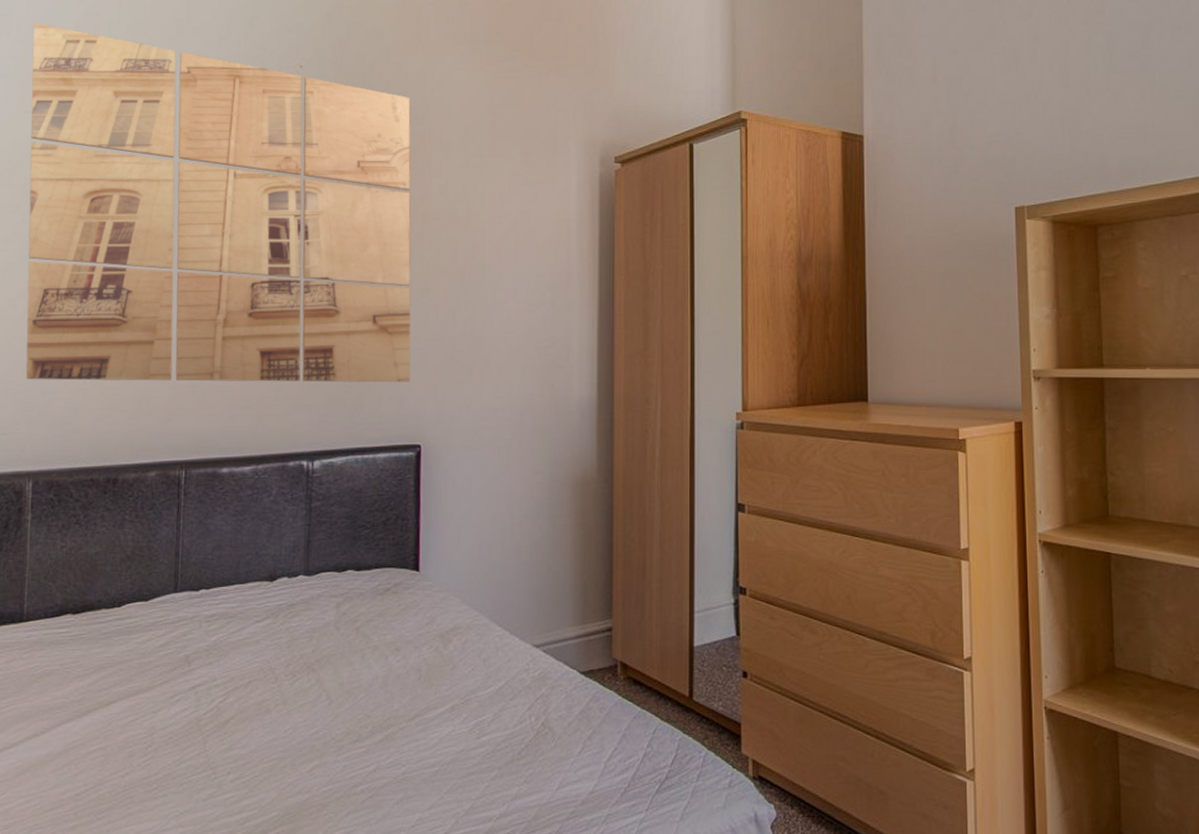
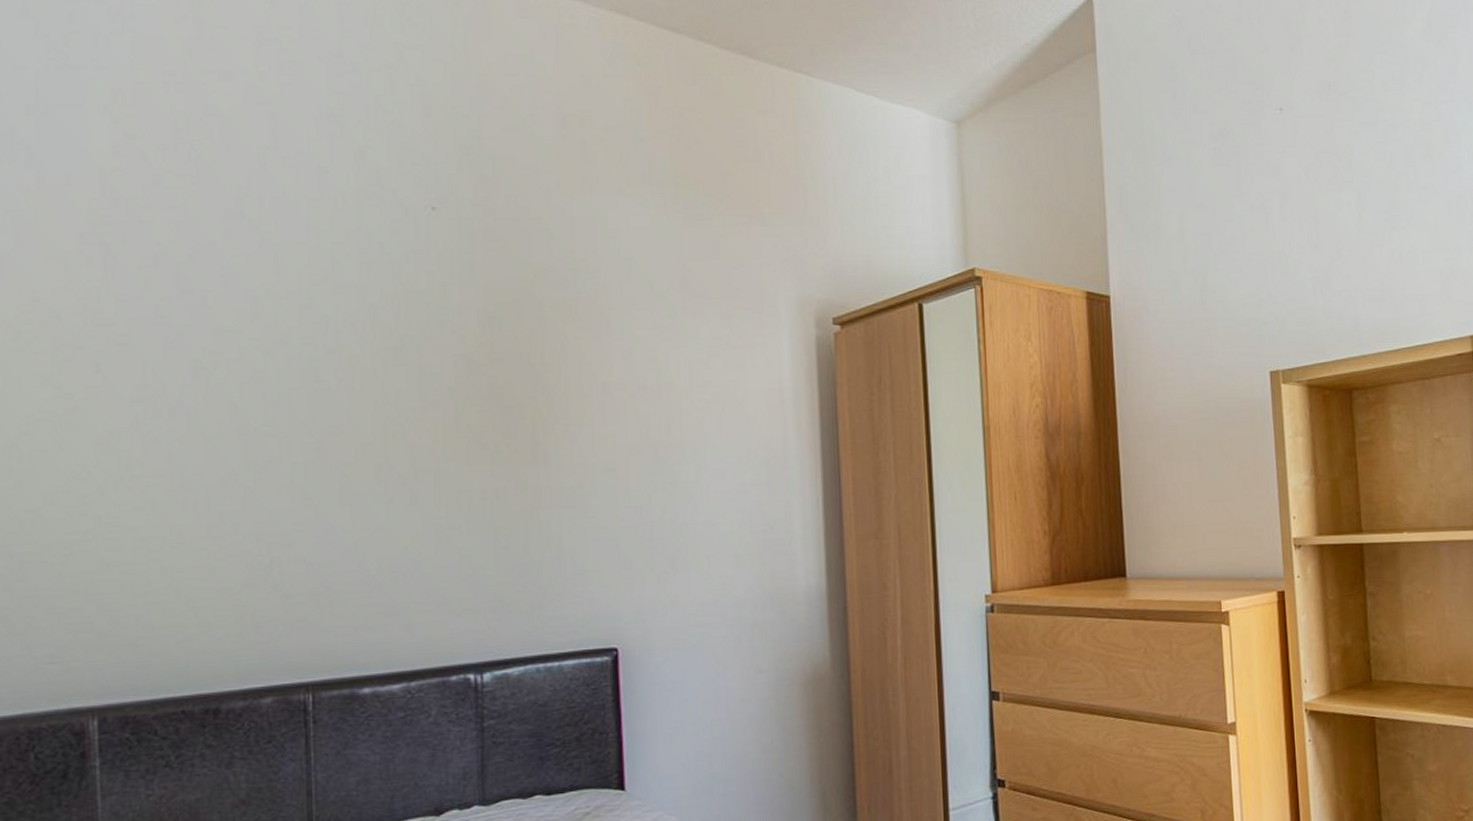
wall art: present [26,23,411,383] -> none [49,145,600,595]

